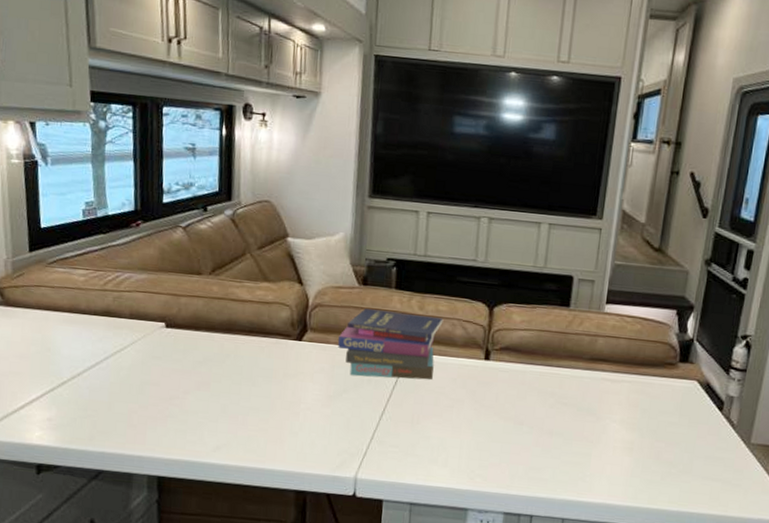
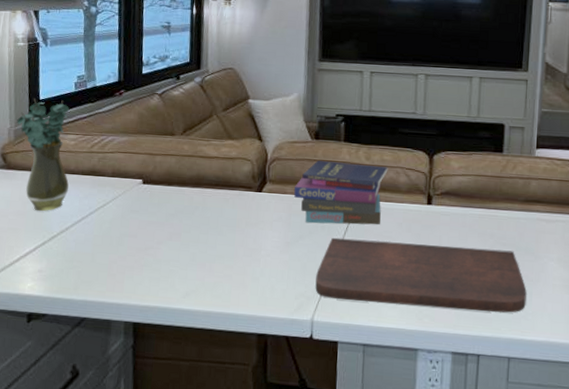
vase: none [14,226,80,354] -> present [17,98,69,211]
cutting board: none [359,392,586,474] -> present [315,237,527,313]

